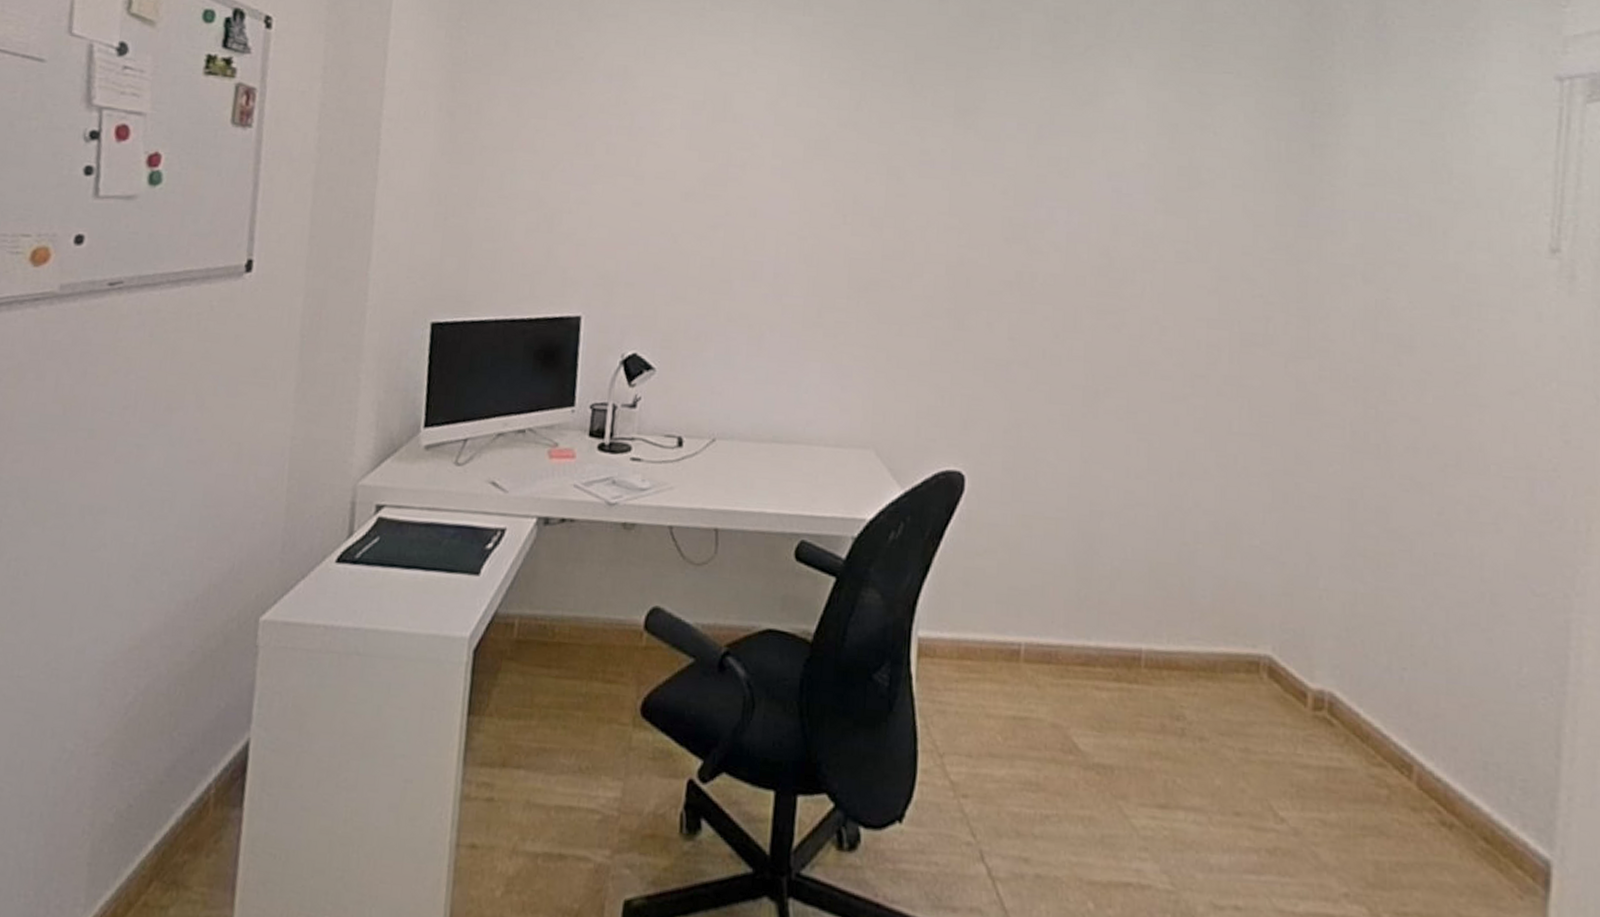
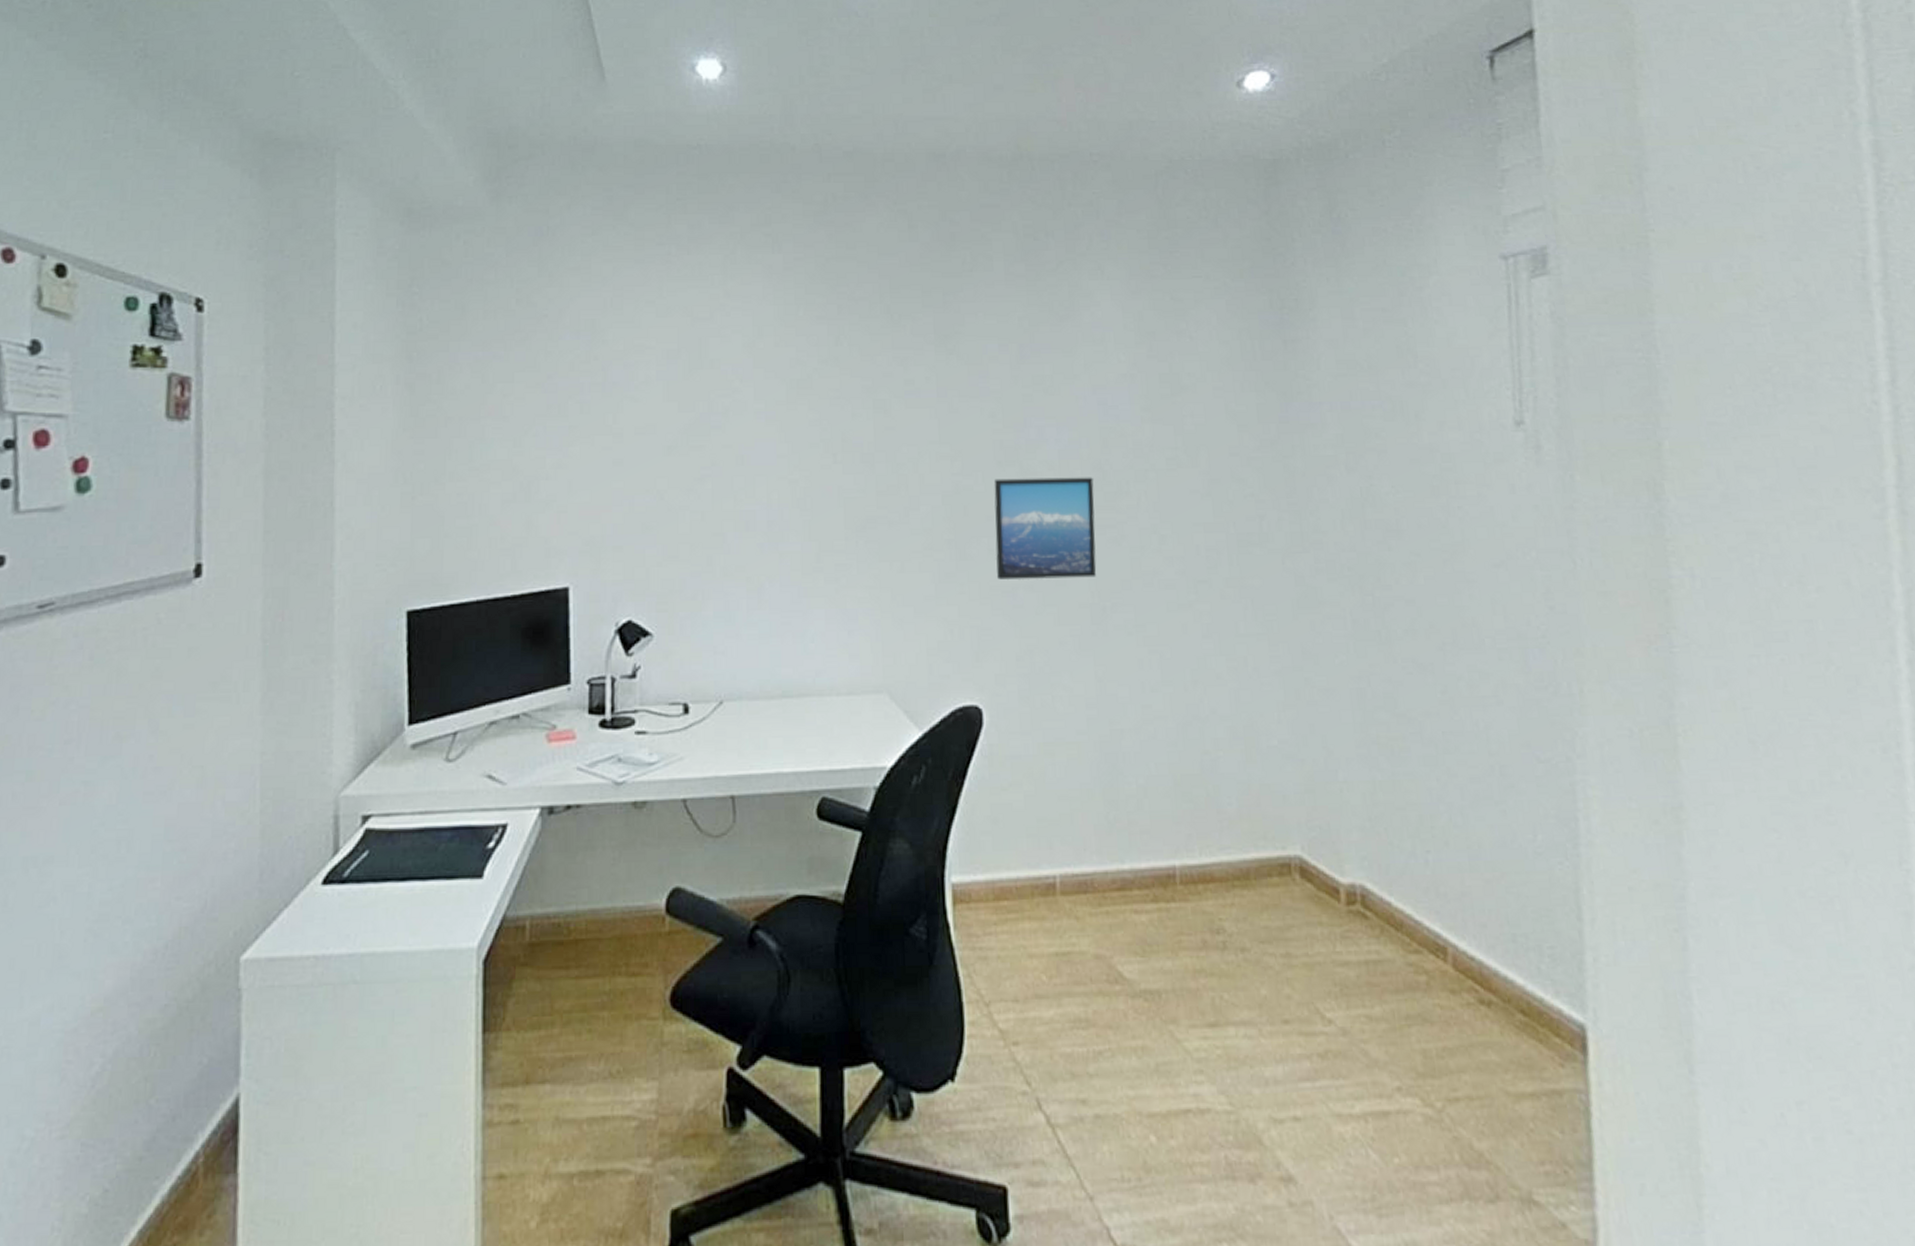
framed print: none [993,254,1099,361] -> present [994,477,1097,580]

